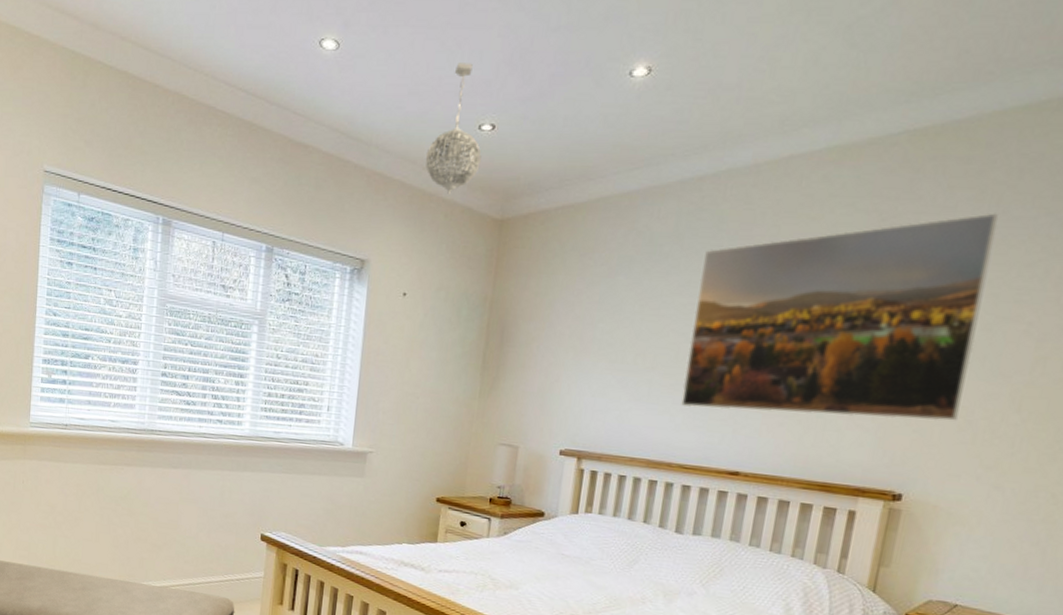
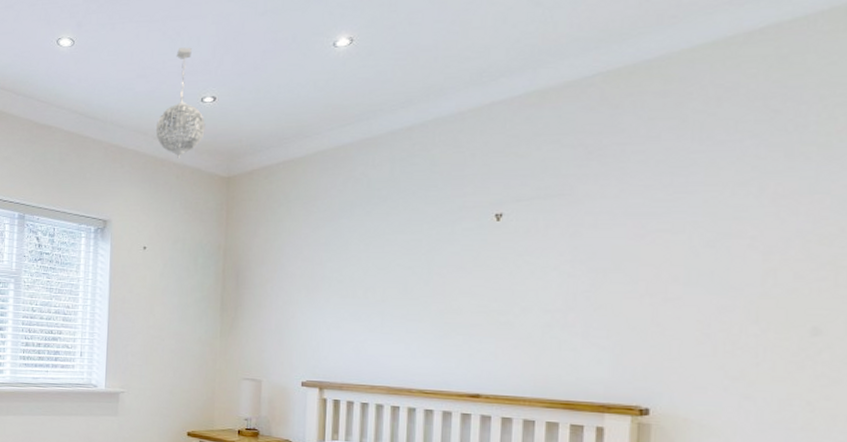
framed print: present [681,213,998,421] -> none [414,139,704,336]

